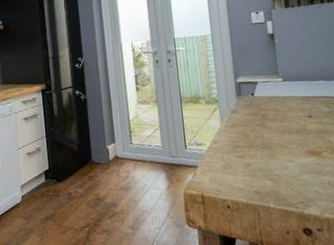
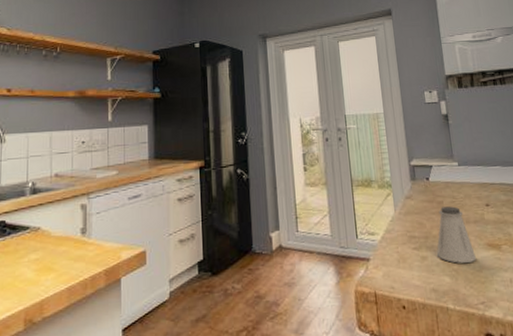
saltshaker: none [259,118,297,169] -> present [436,206,476,264]

